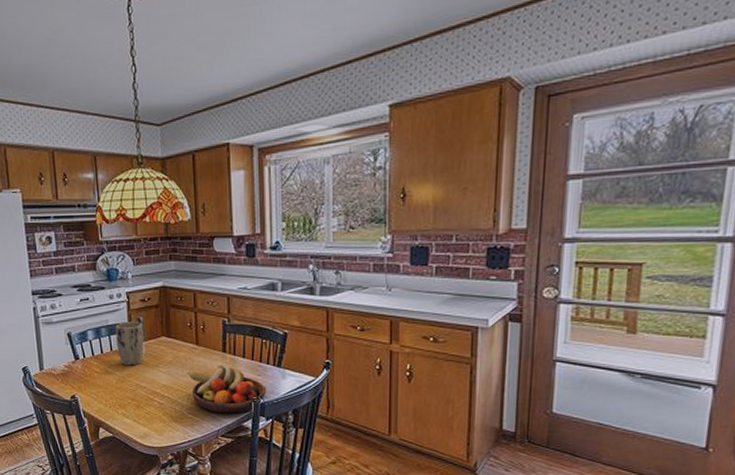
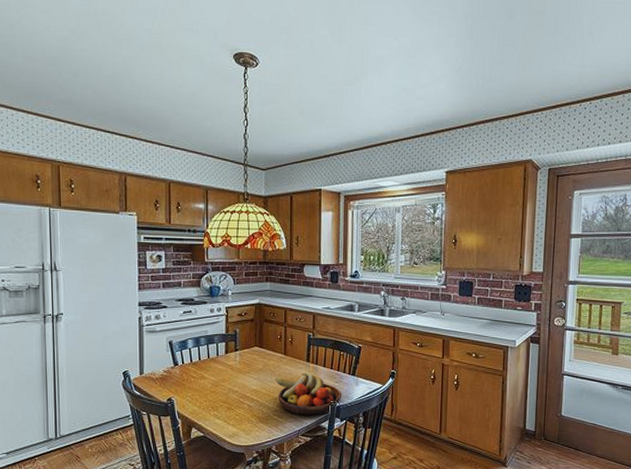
plant pot: present [115,322,144,366] -> none [214,333,238,372]

